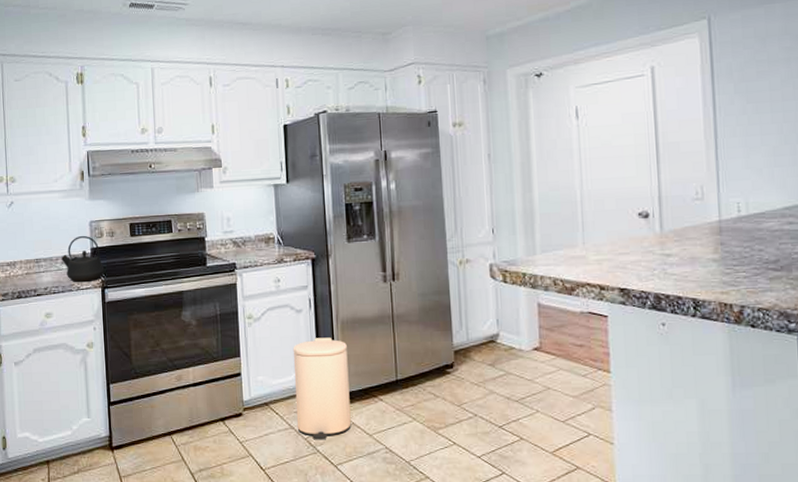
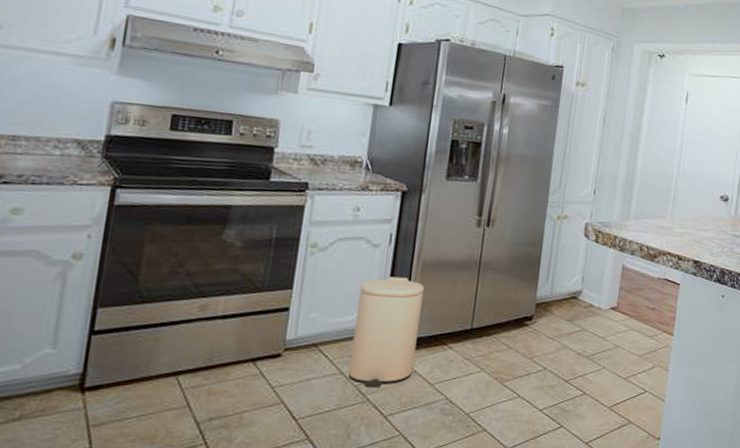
kettle: present [61,235,105,283] -> none [55,116,122,177]

